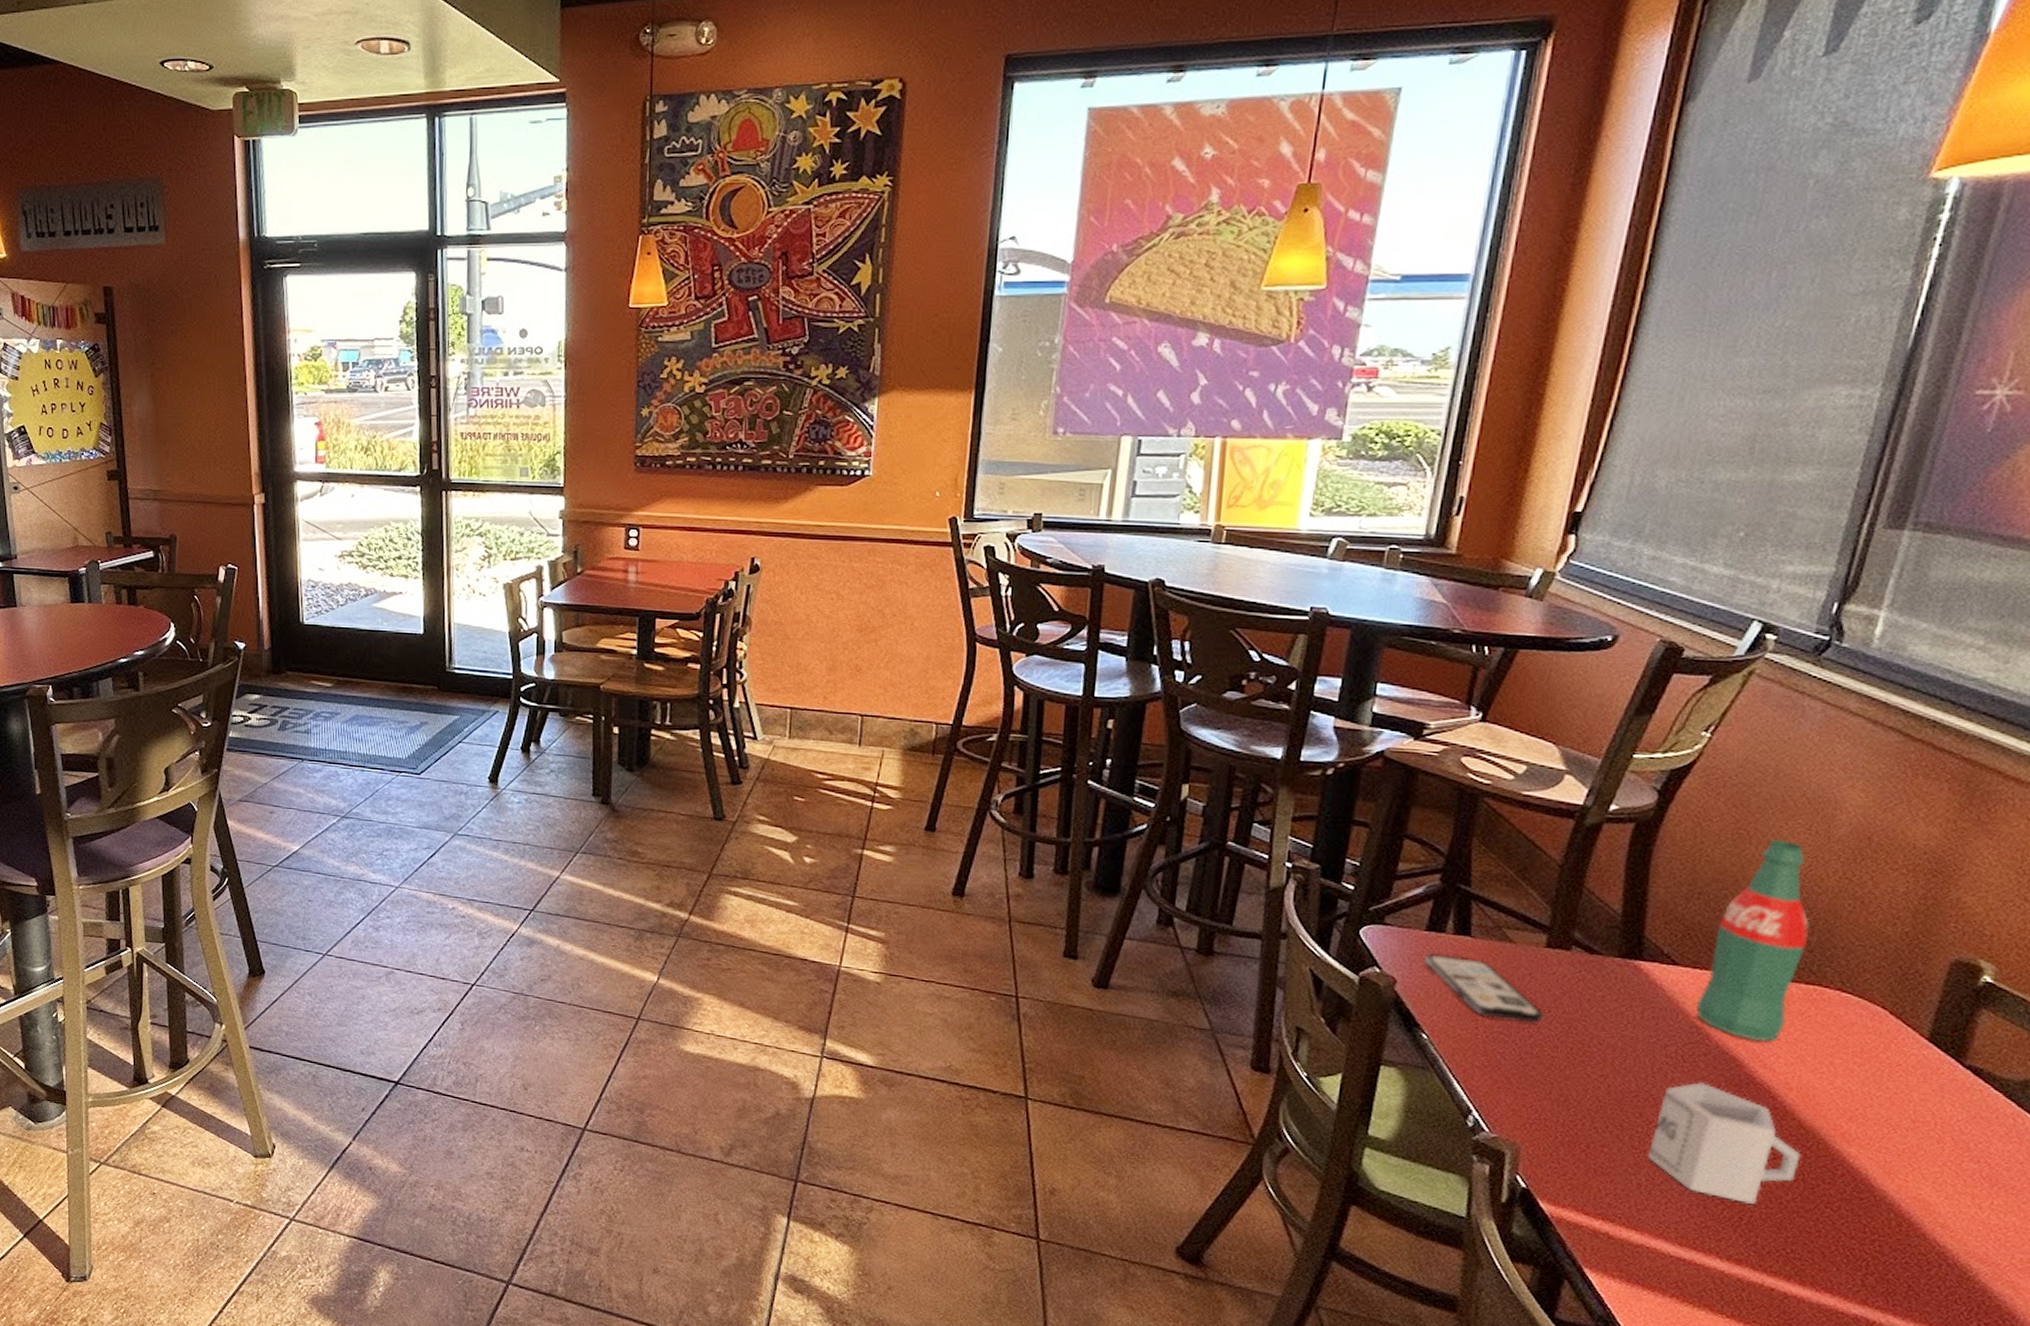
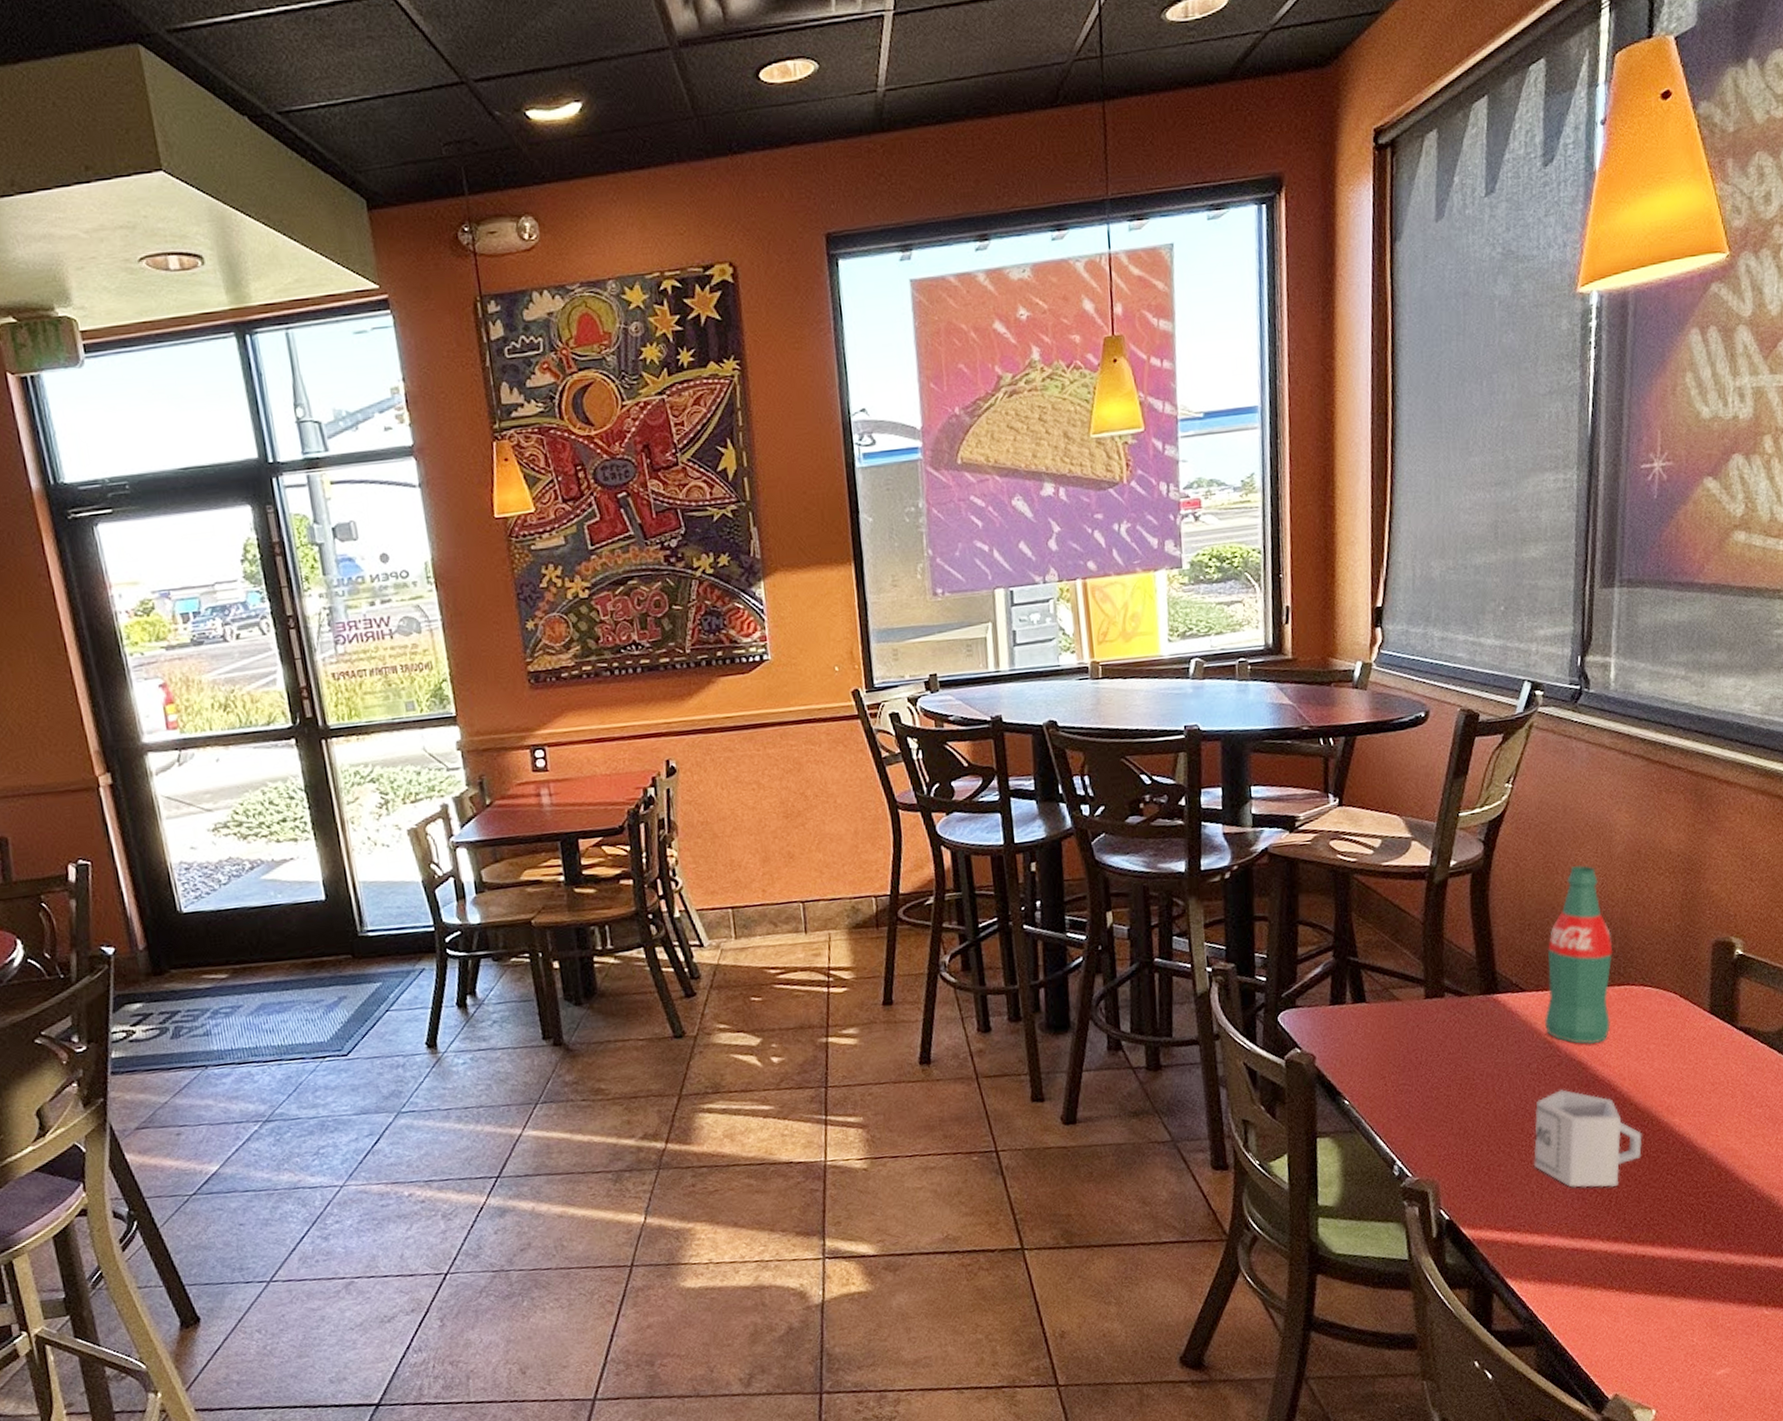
smartphone: present [1425,954,1544,1023] -> none [1334,1021,1435,1072]

